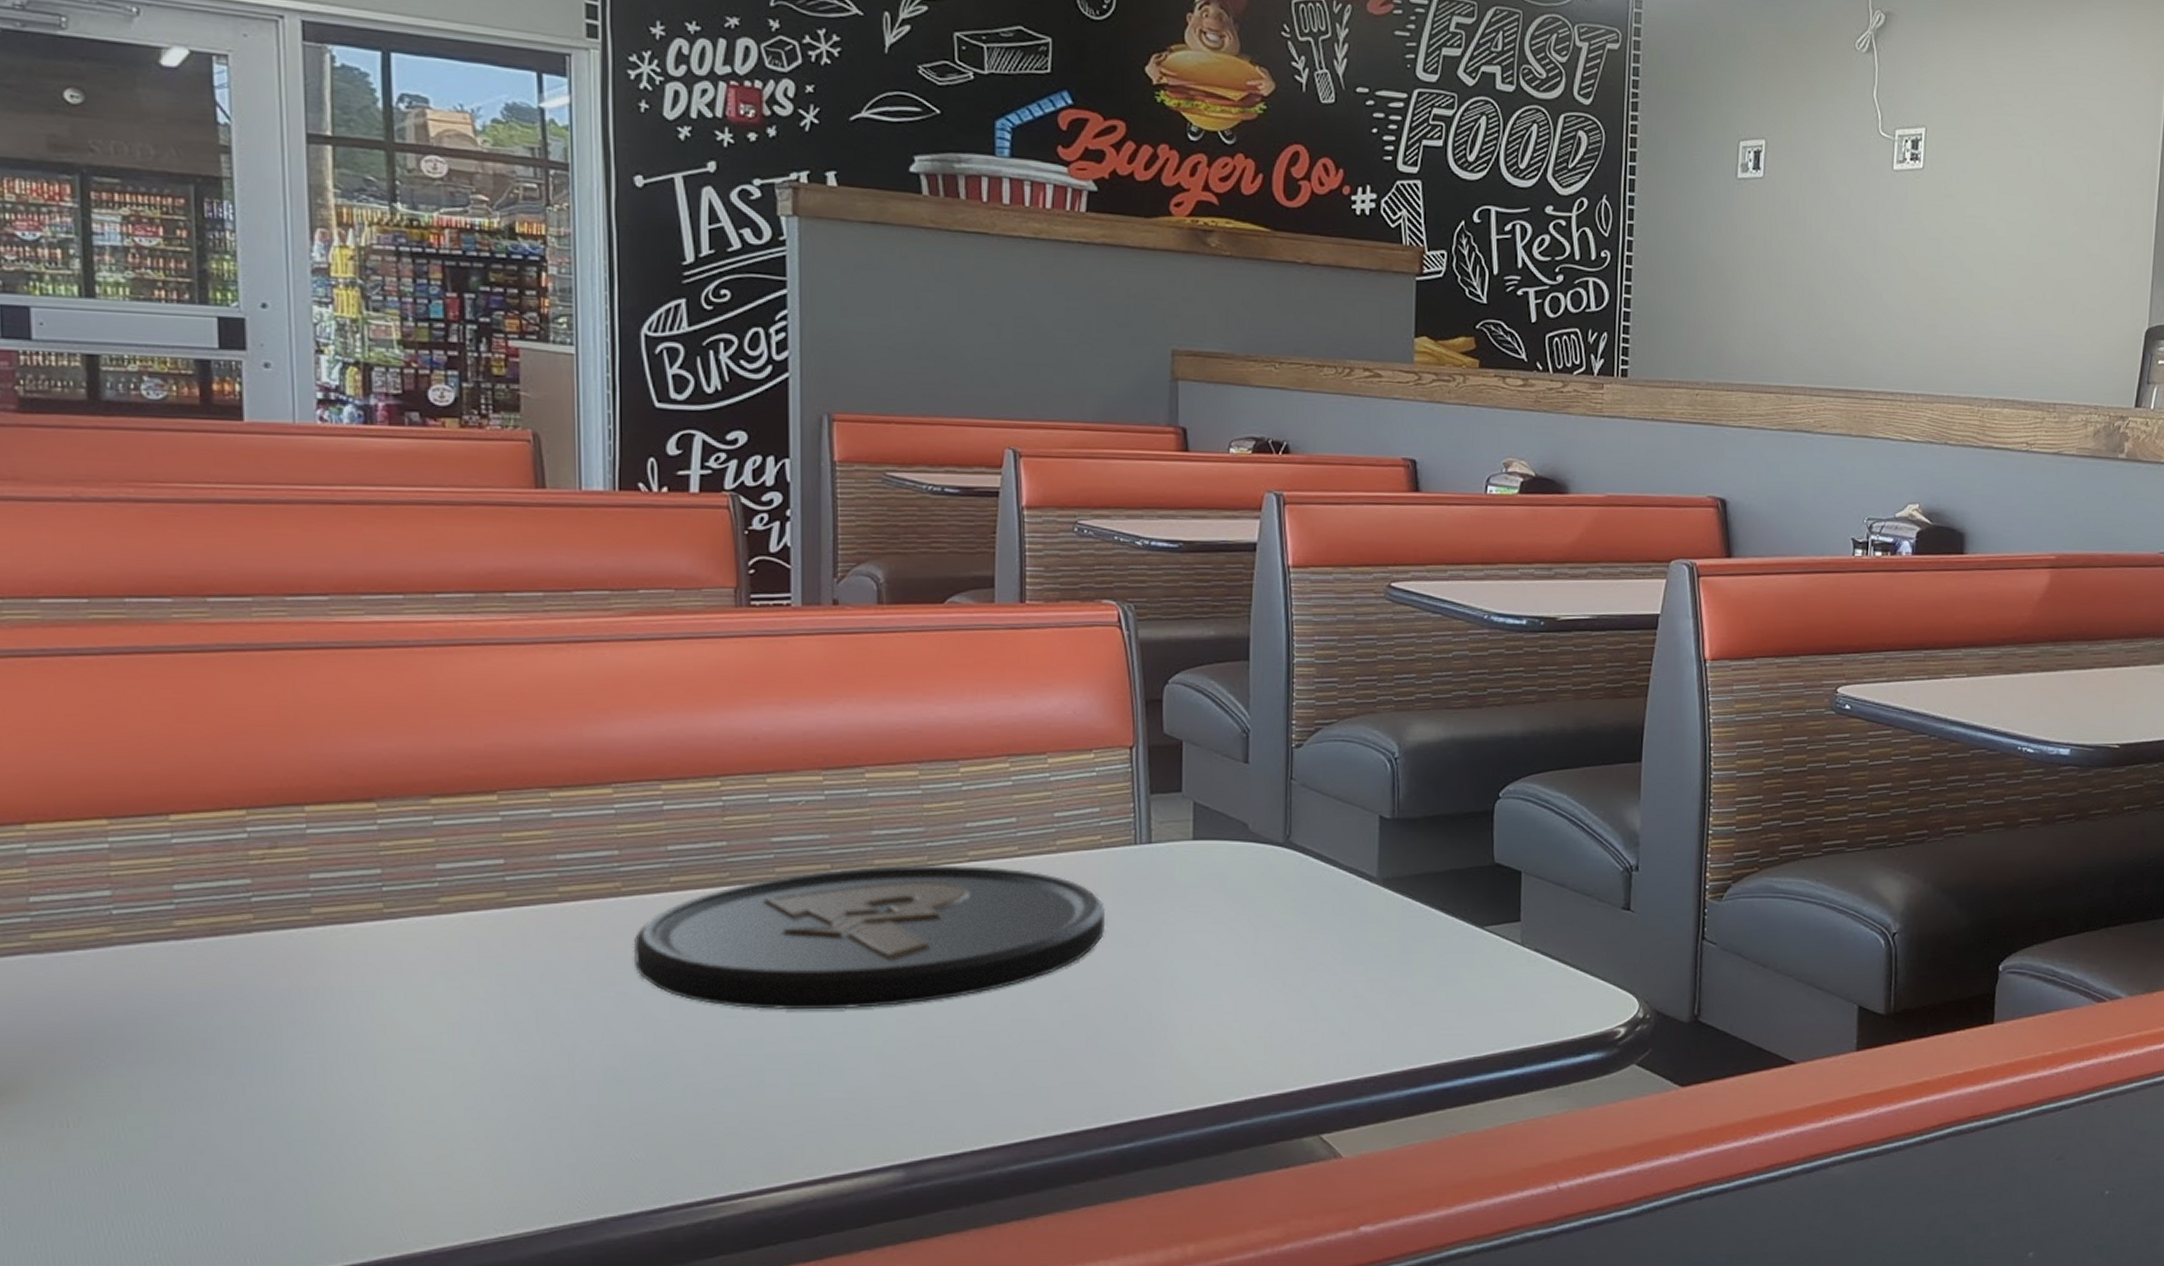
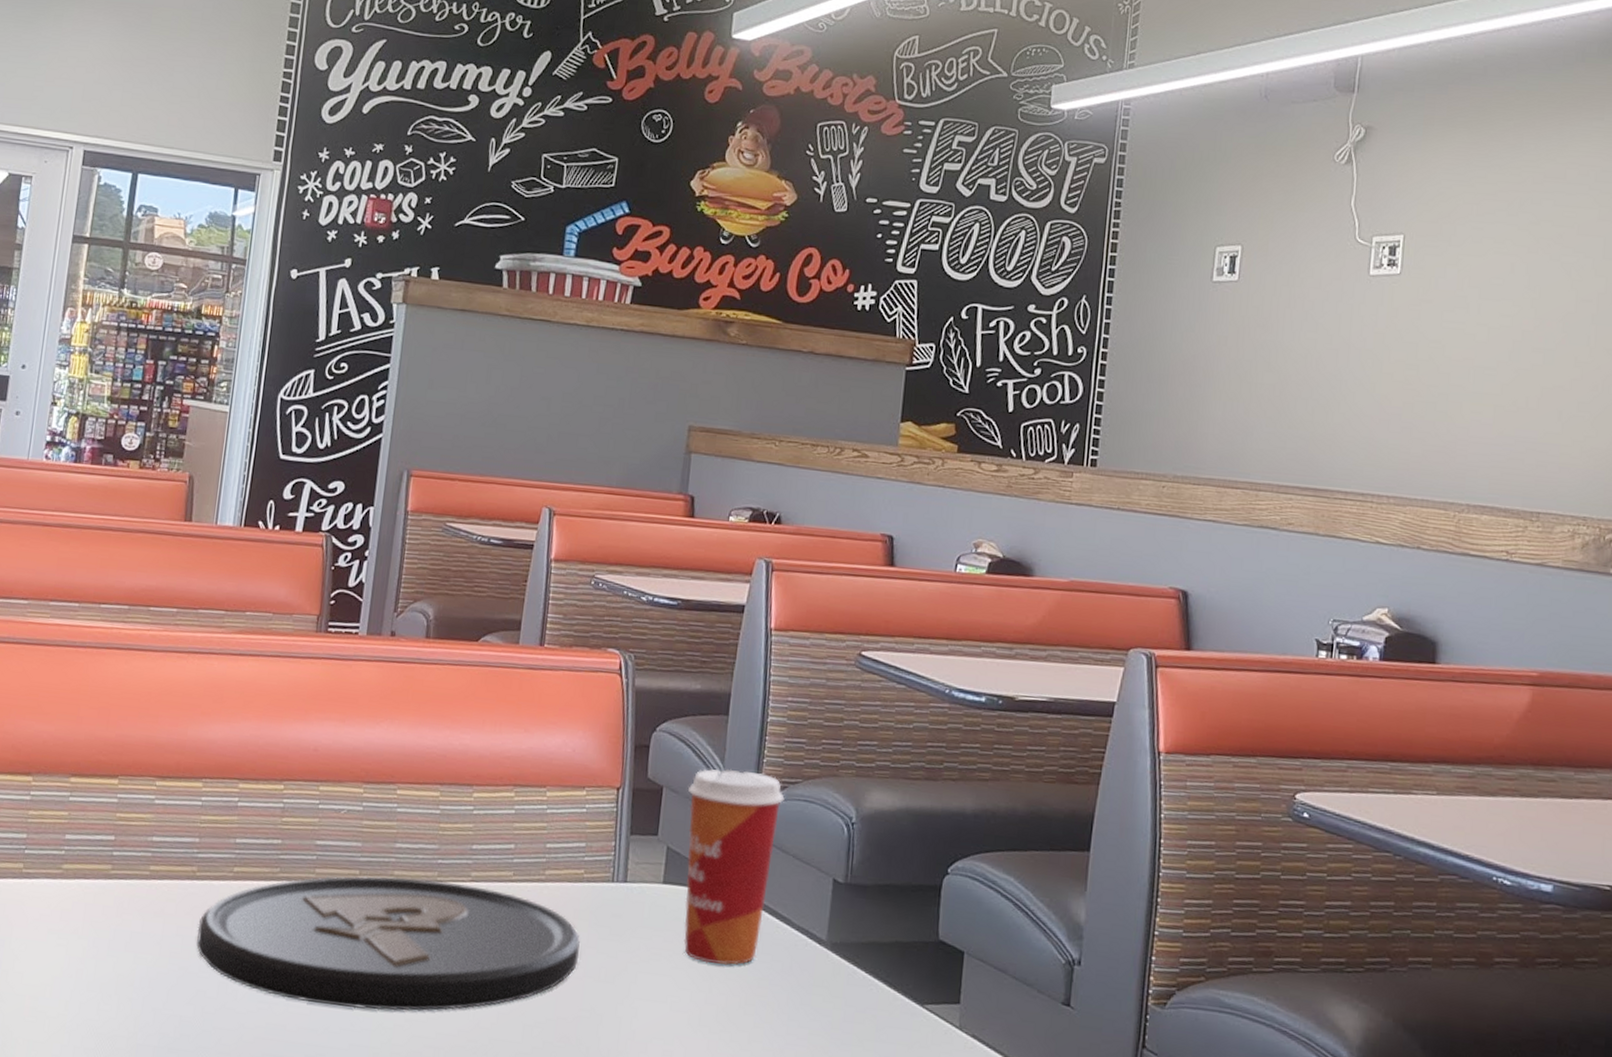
paper cup: none [1212,715,1320,914] -> present [683,769,785,966]

